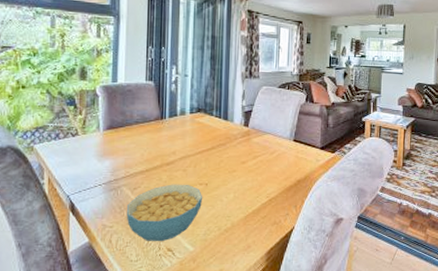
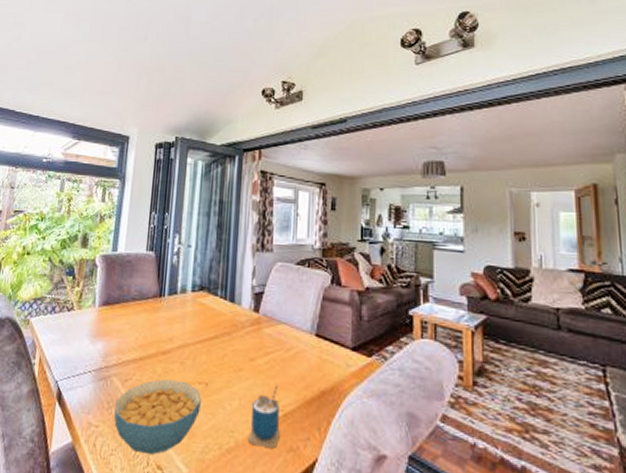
cup: none [241,178,267,224] -> present [248,384,281,448]

